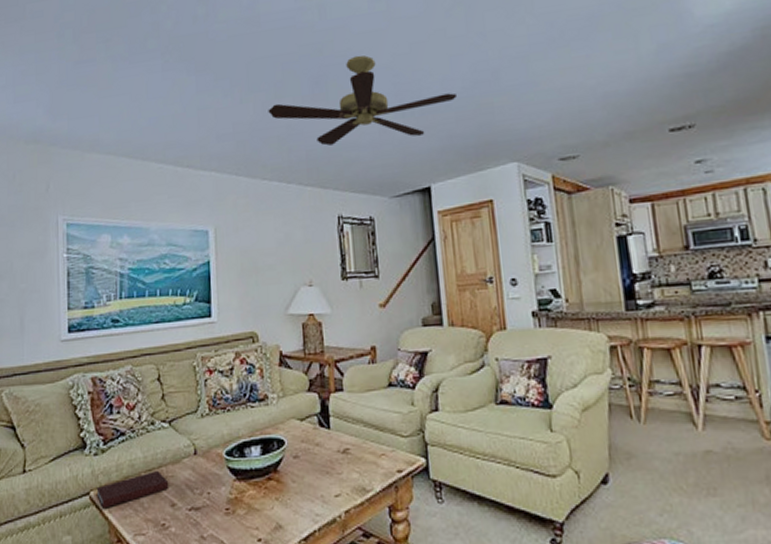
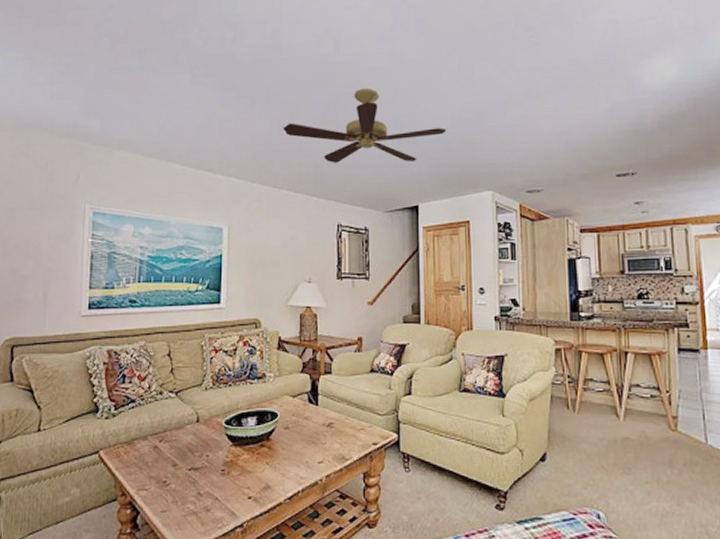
notebook: present [96,471,169,509] -> none [105,435,172,466]

